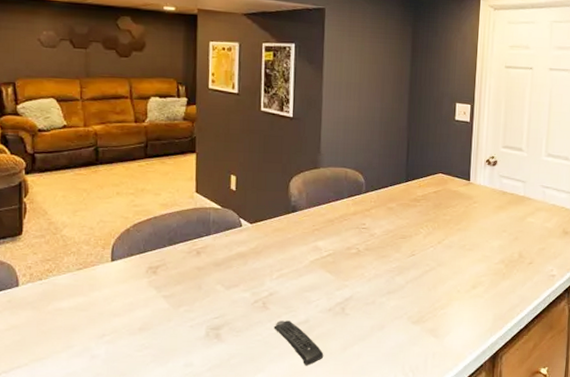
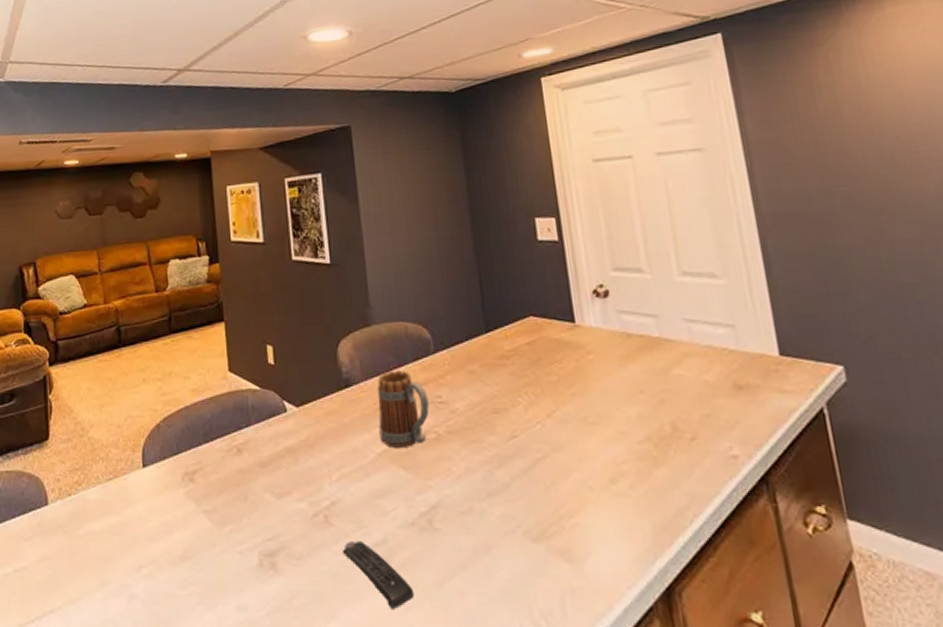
mug: none [314,203,355,258] -> present [377,370,430,448]

